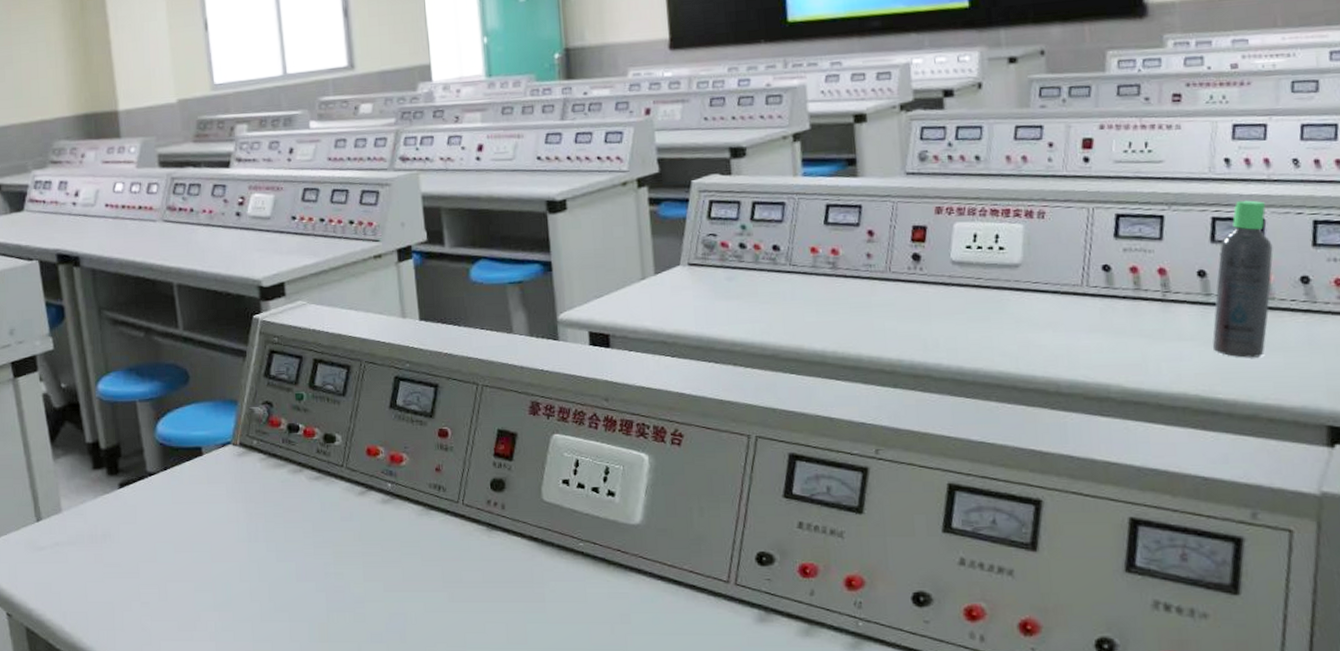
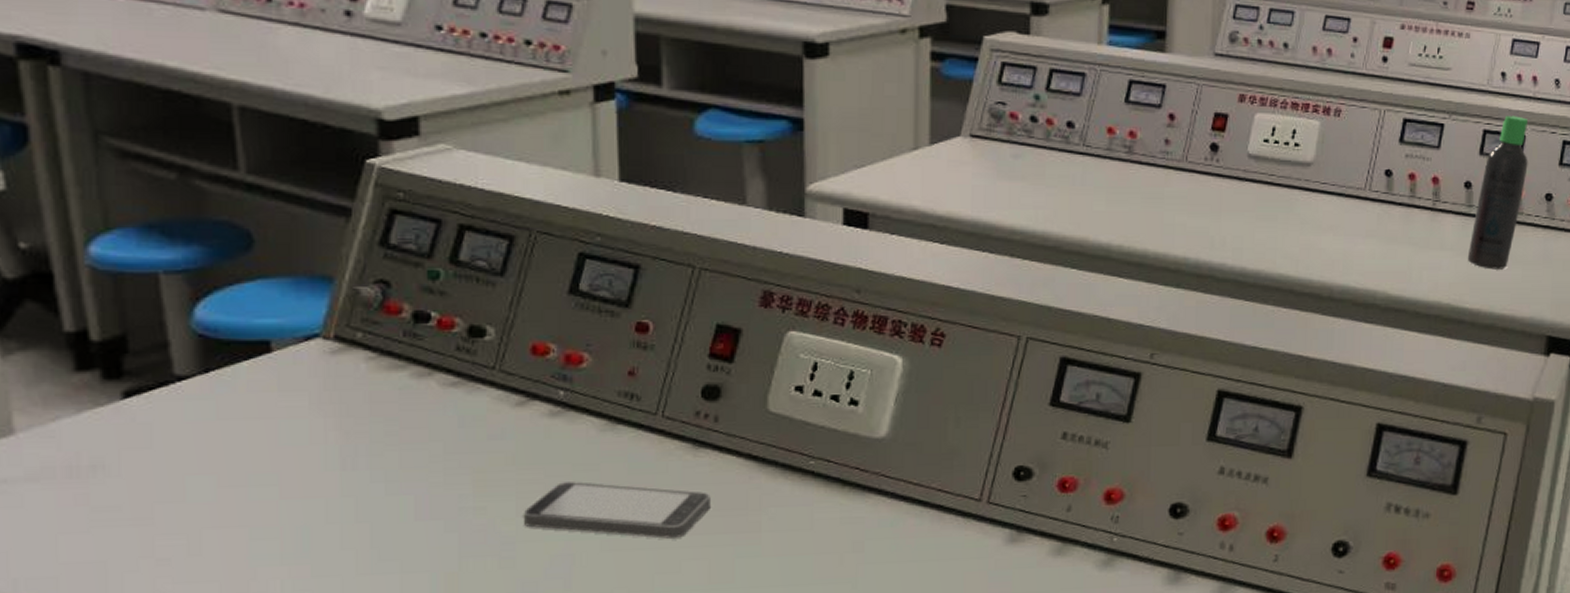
smartphone: none [368,555,504,604] -> present [523,481,711,539]

